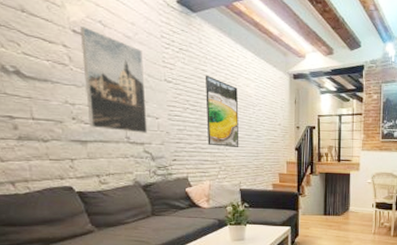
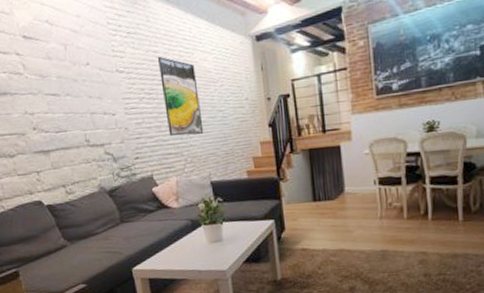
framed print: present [80,26,148,133] -> none [29,30,107,136]

